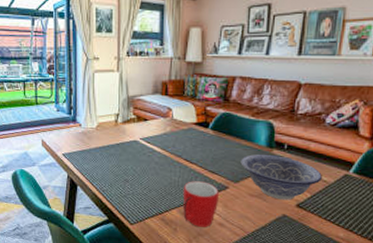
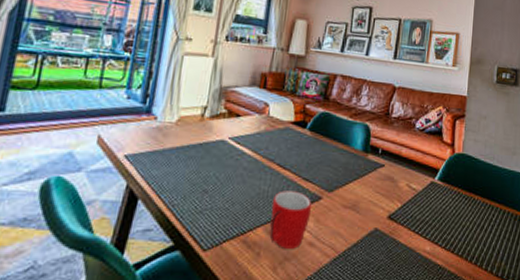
decorative bowl: present [240,153,322,200] -> none [336,158,412,211]

